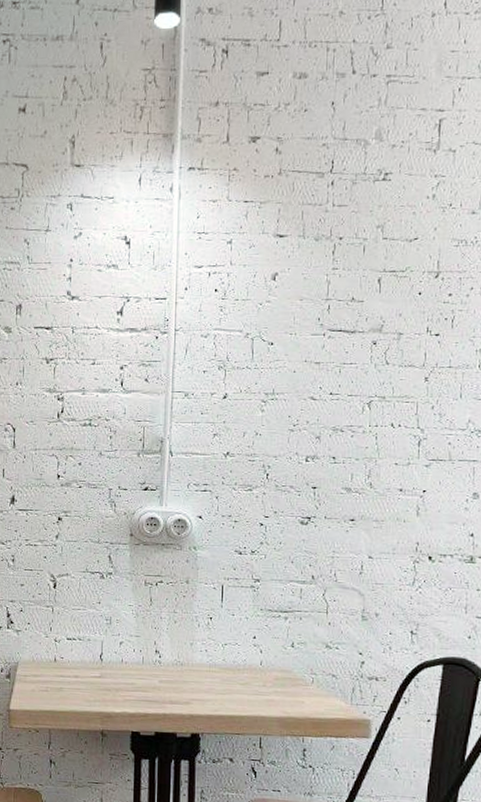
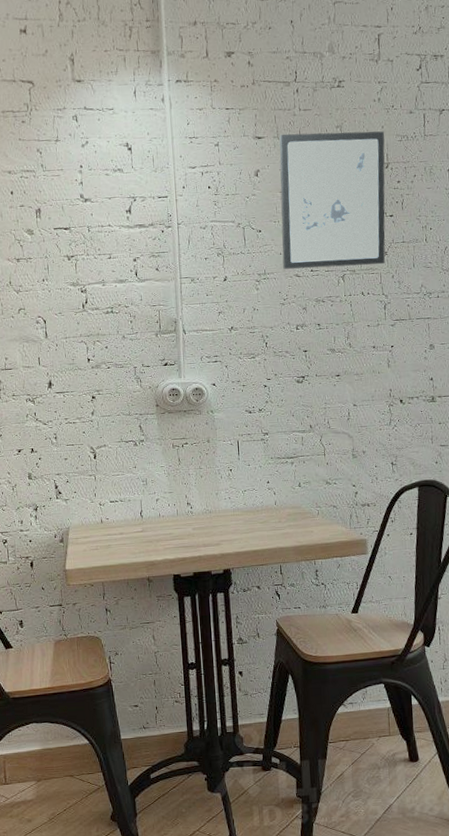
wall art: none [296,232,438,392] -> present [279,131,386,269]

